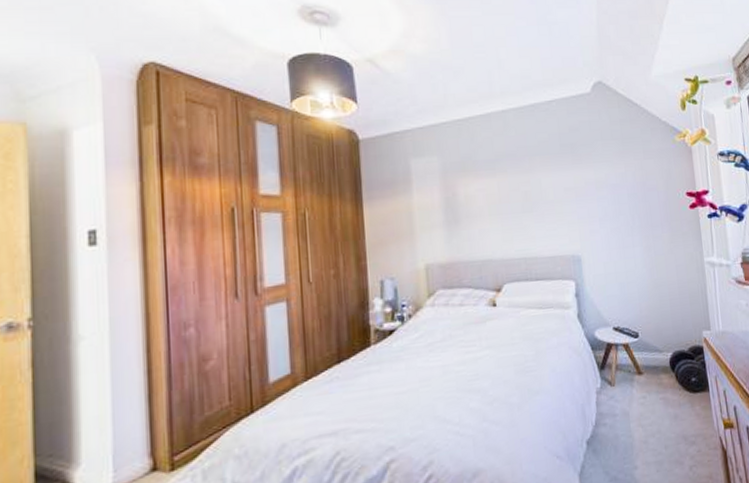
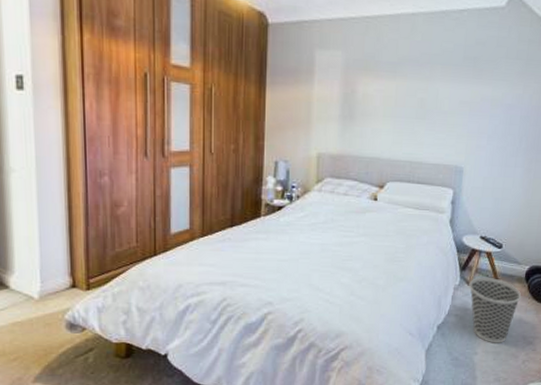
wastebasket: none [612,372,671,452] -> present [469,277,521,343]

